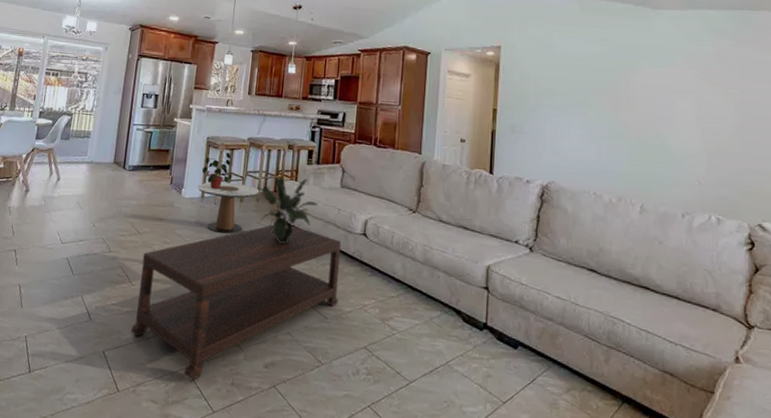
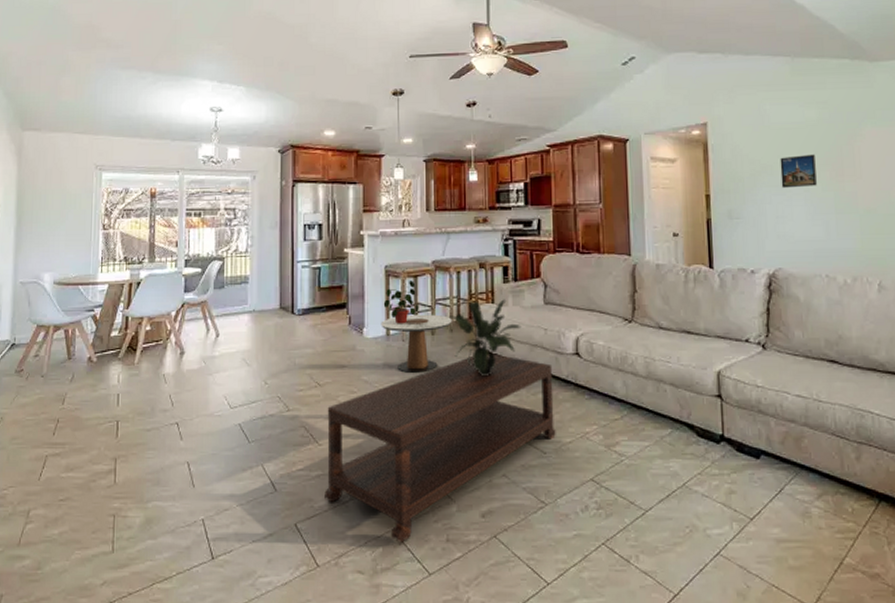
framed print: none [561,83,594,113] -> present [780,154,817,189]

